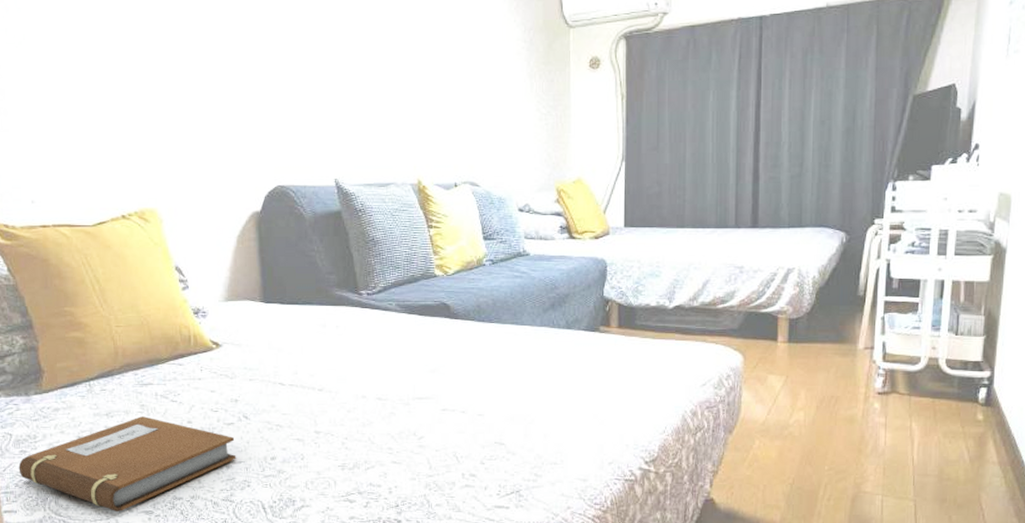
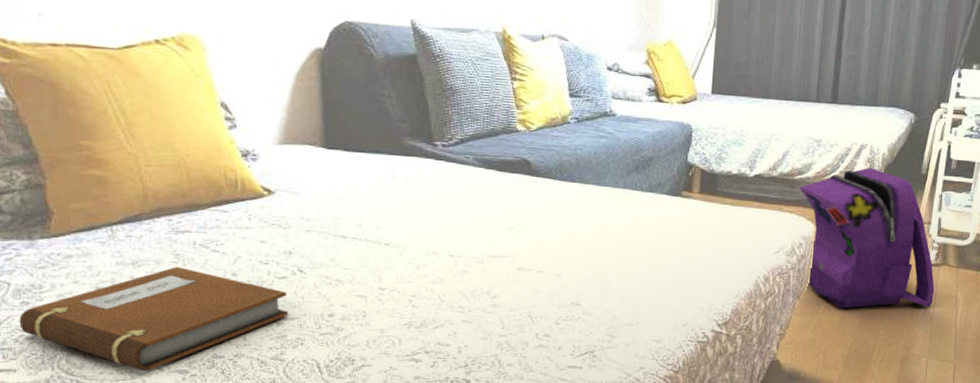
backpack: none [722,291,884,443] -> present [799,167,935,309]

